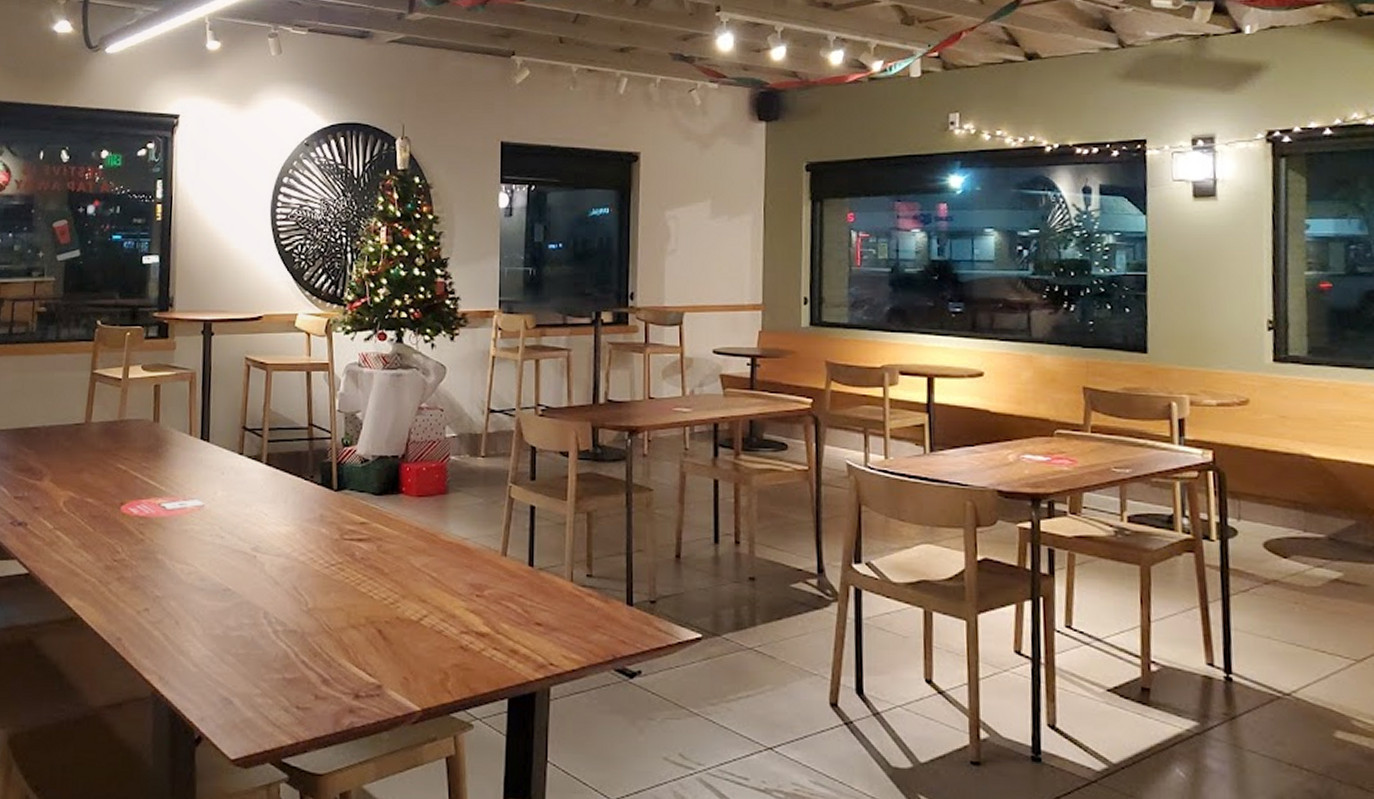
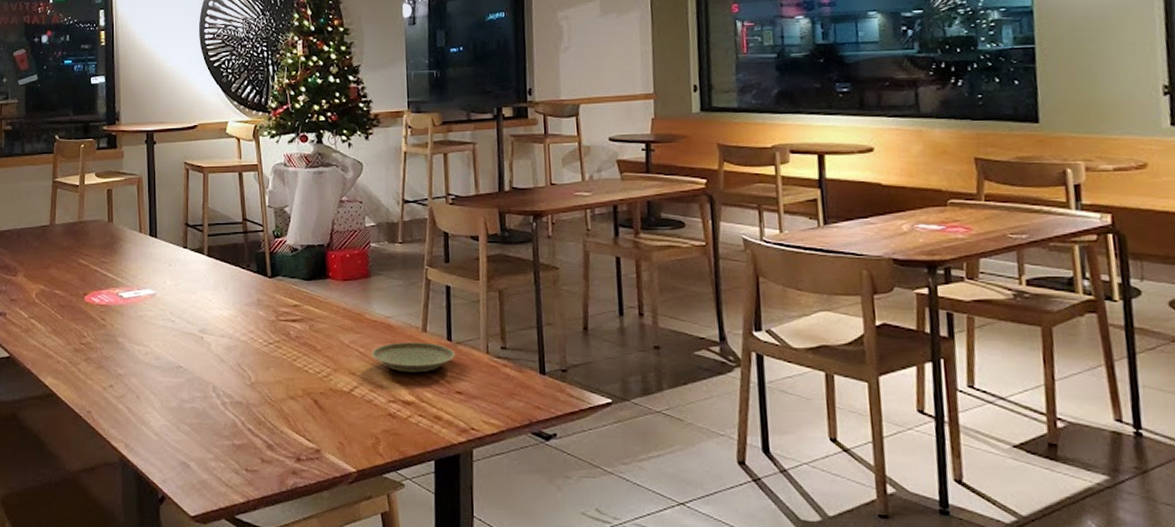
plate: none [445,566,536,601] -> present [371,342,455,373]

